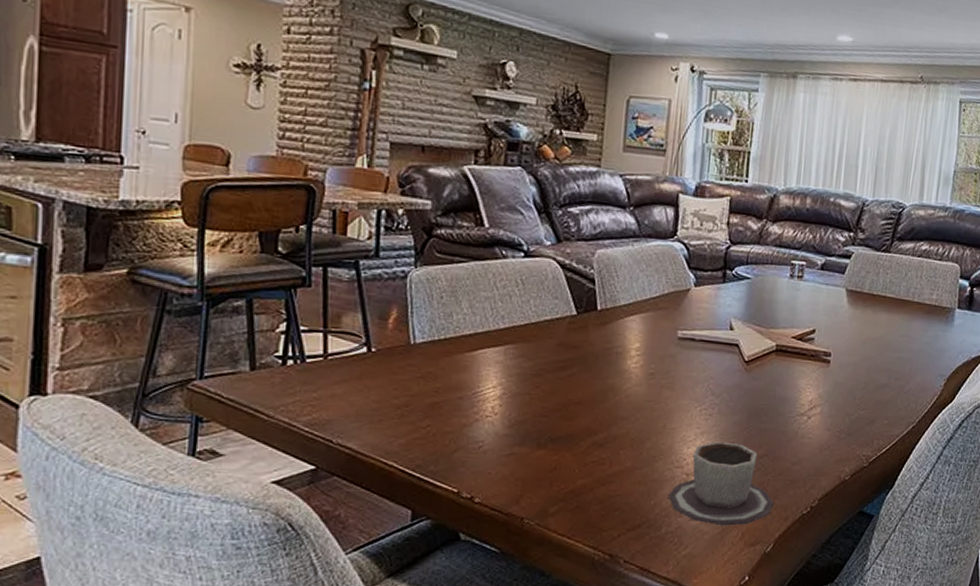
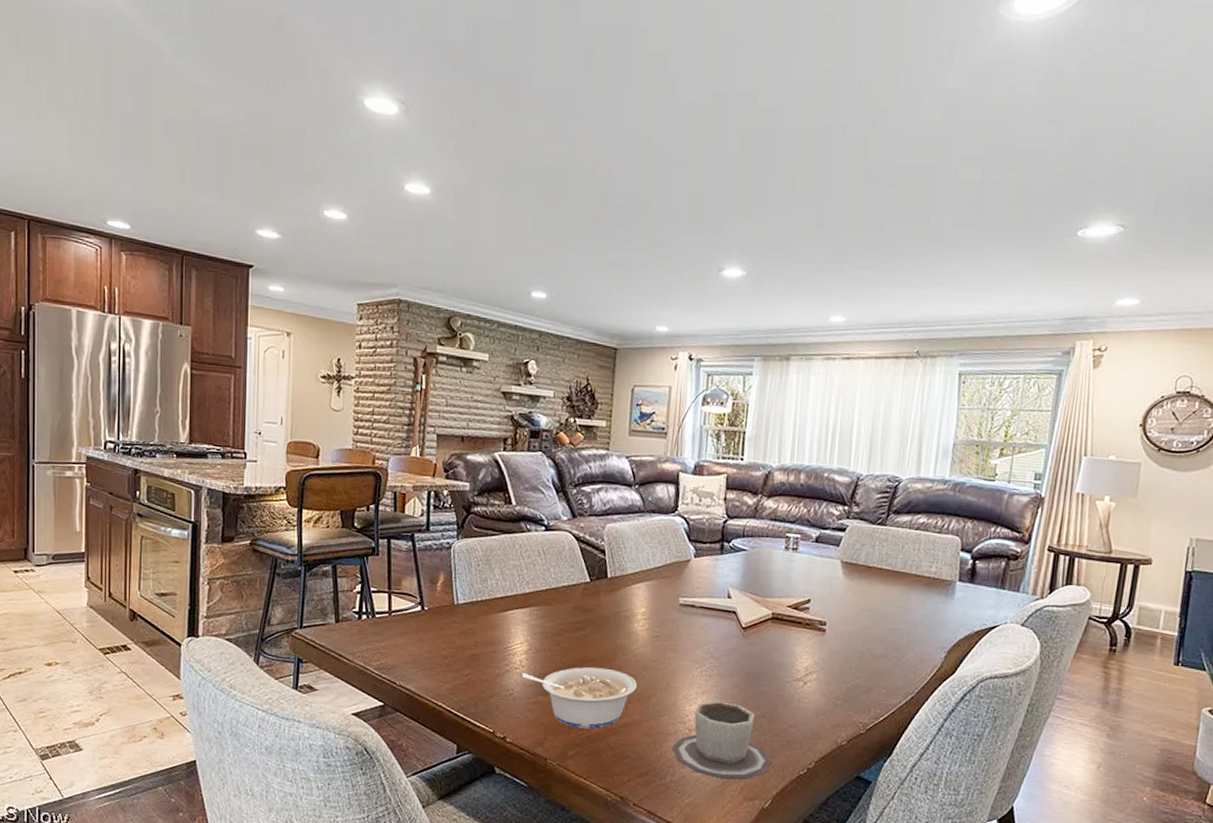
legume: none [494,410,629,481] -> present [521,667,637,729]

